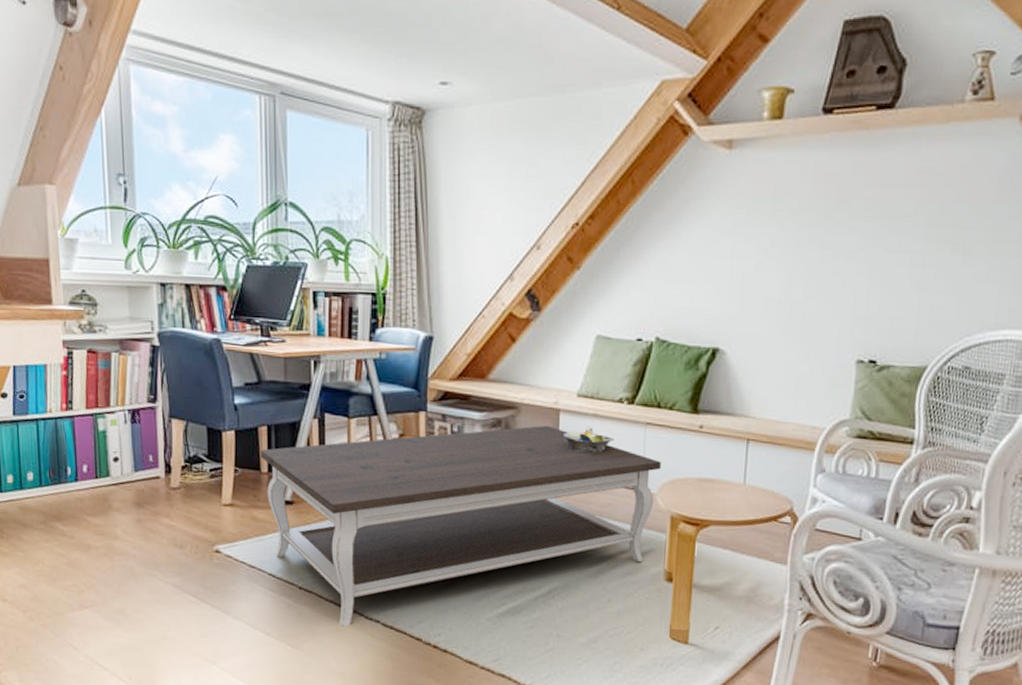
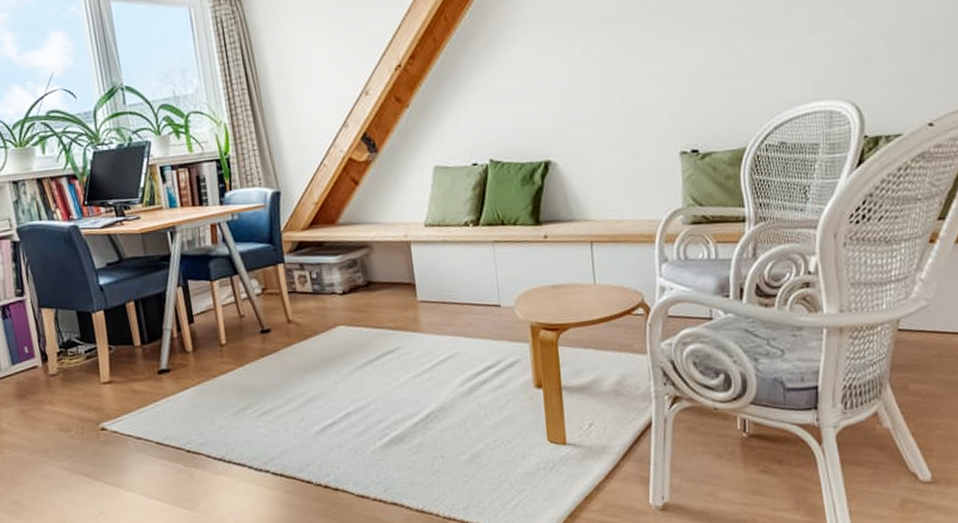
coffee table: present [260,425,661,627] -> none [130,258,514,482]
decorative bowl: present [562,426,615,453] -> none [416,252,466,279]

